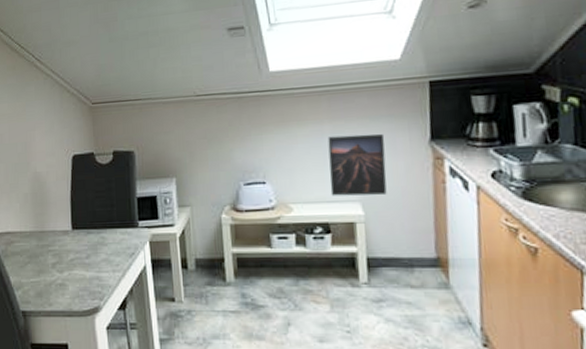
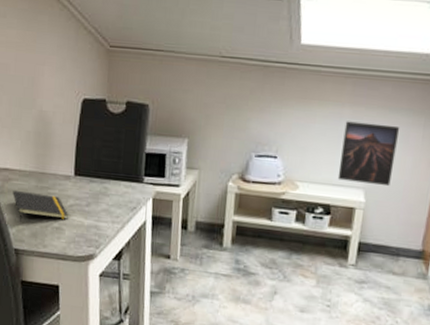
notepad: none [16,252,70,284] -> present [12,191,68,223]

